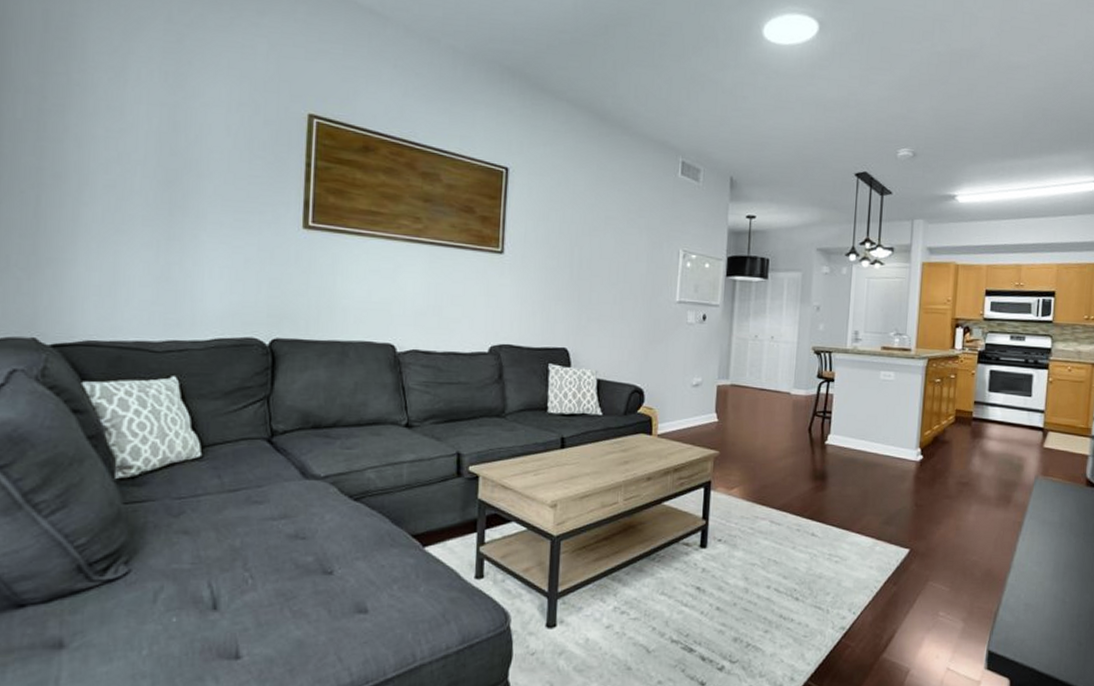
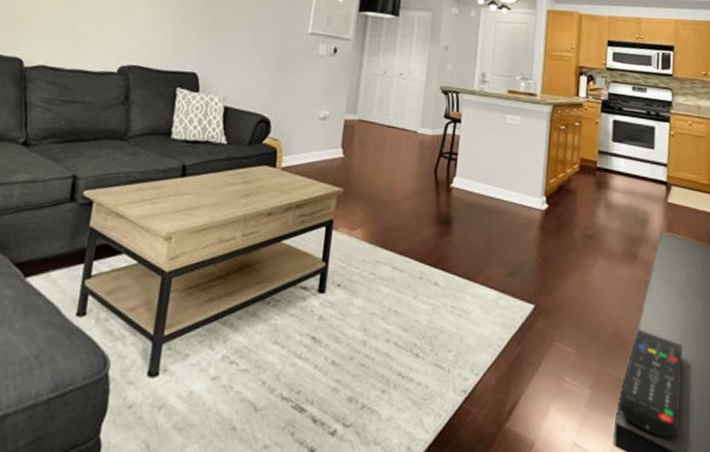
remote control: none [990,566,1055,660] -> present [619,329,683,438]

